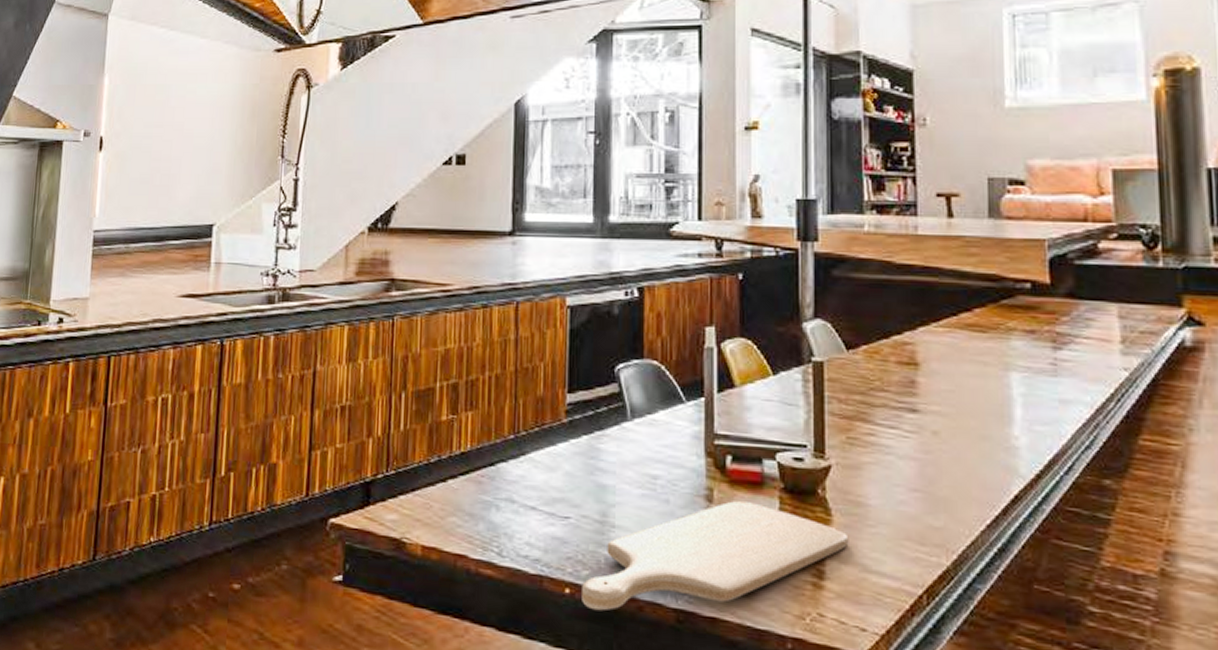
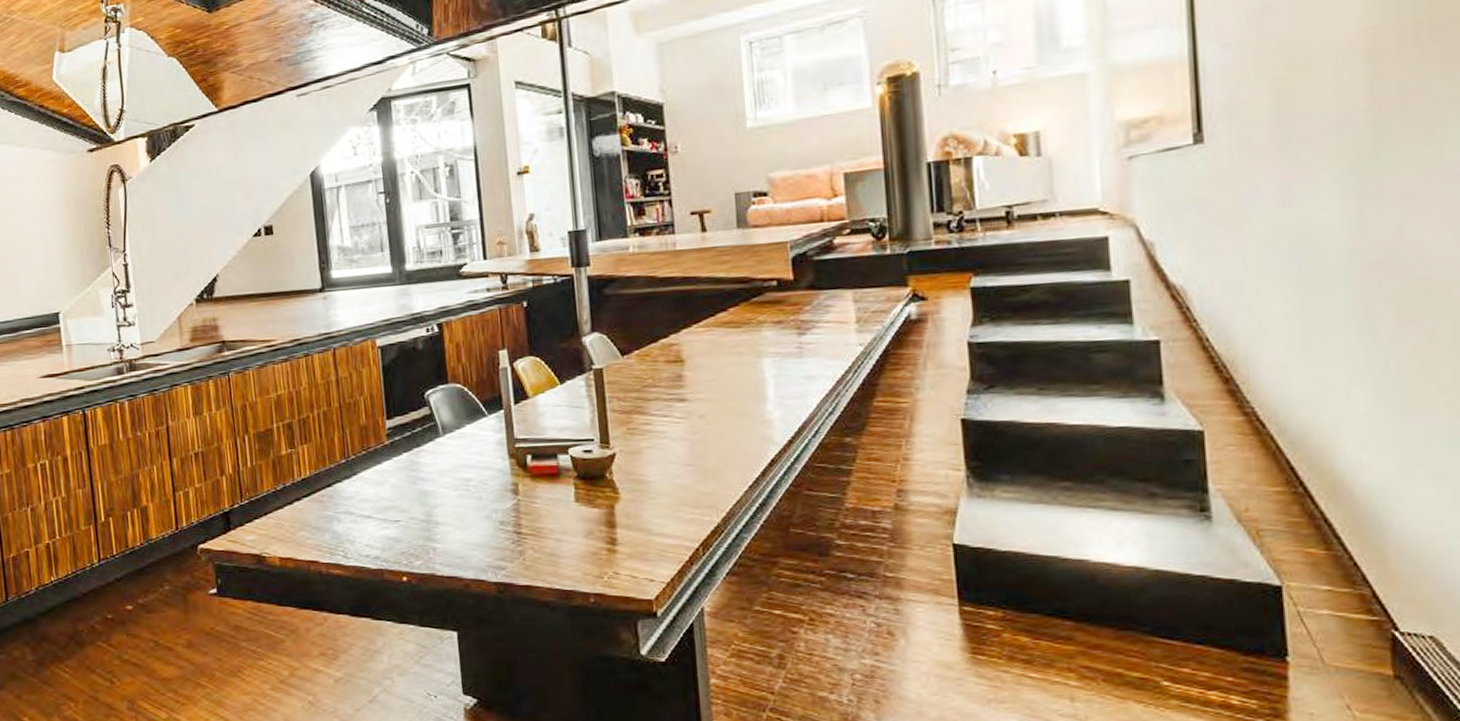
chopping board: present [582,501,849,611] -> none [416,491,635,592]

